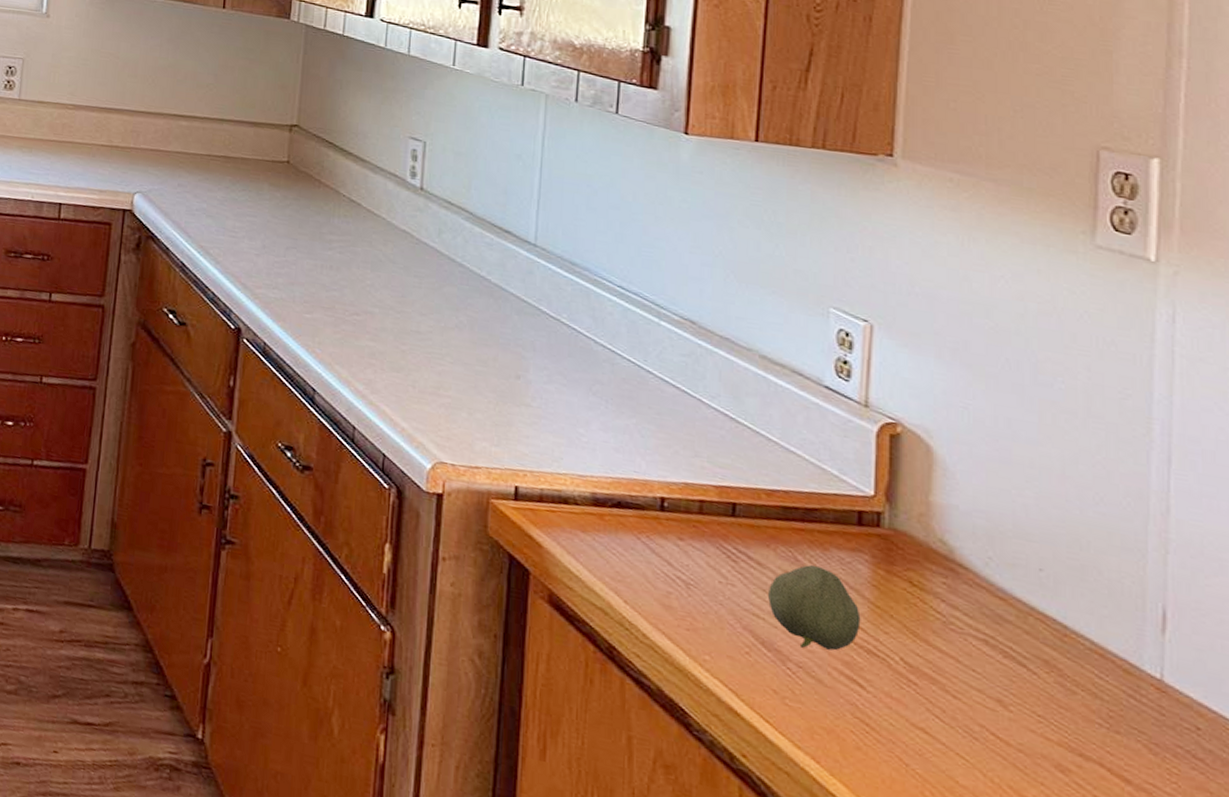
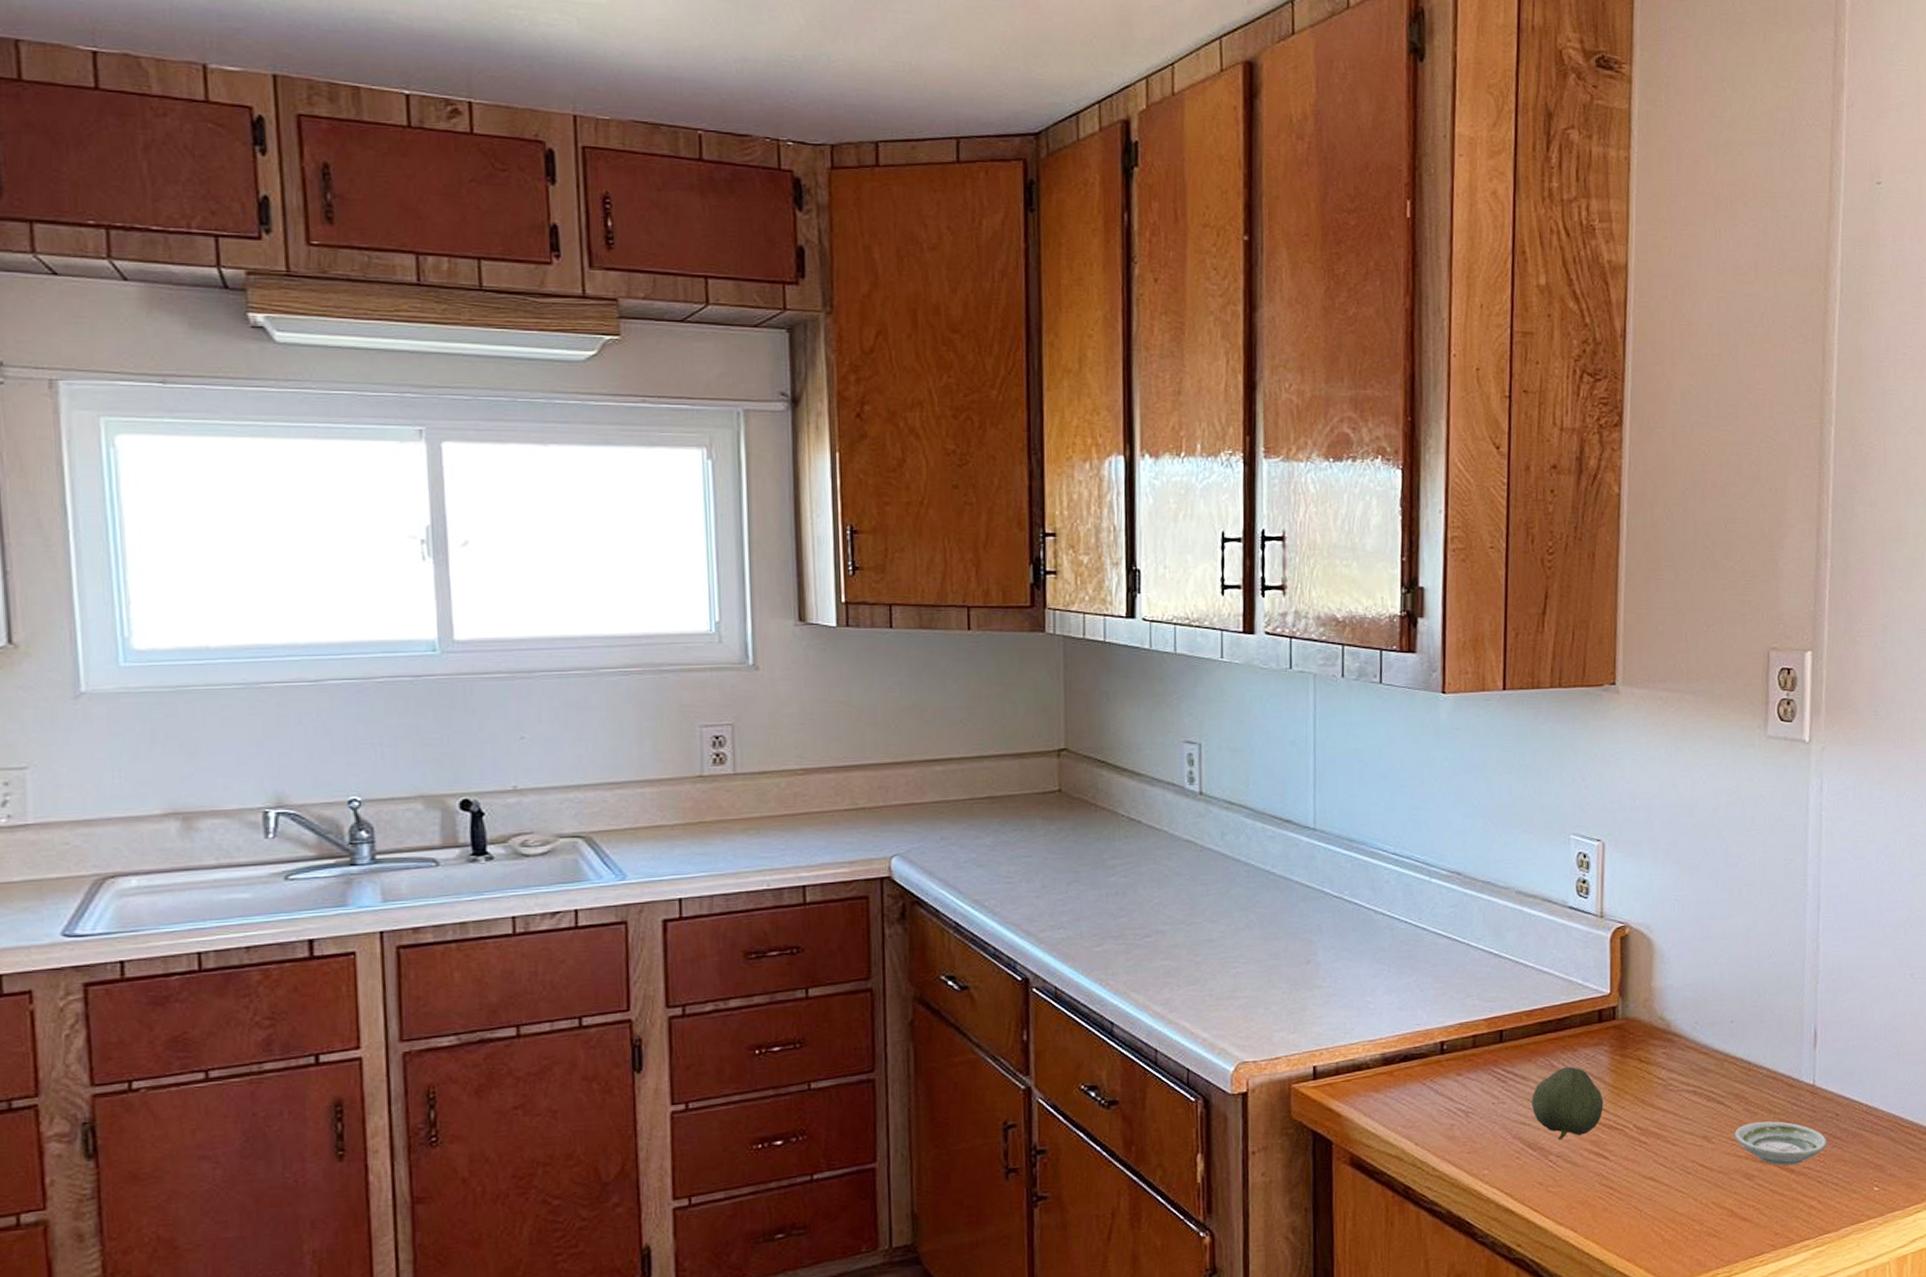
saucer: none [1042,701,1182,776] -> present [1734,1121,1827,1166]

